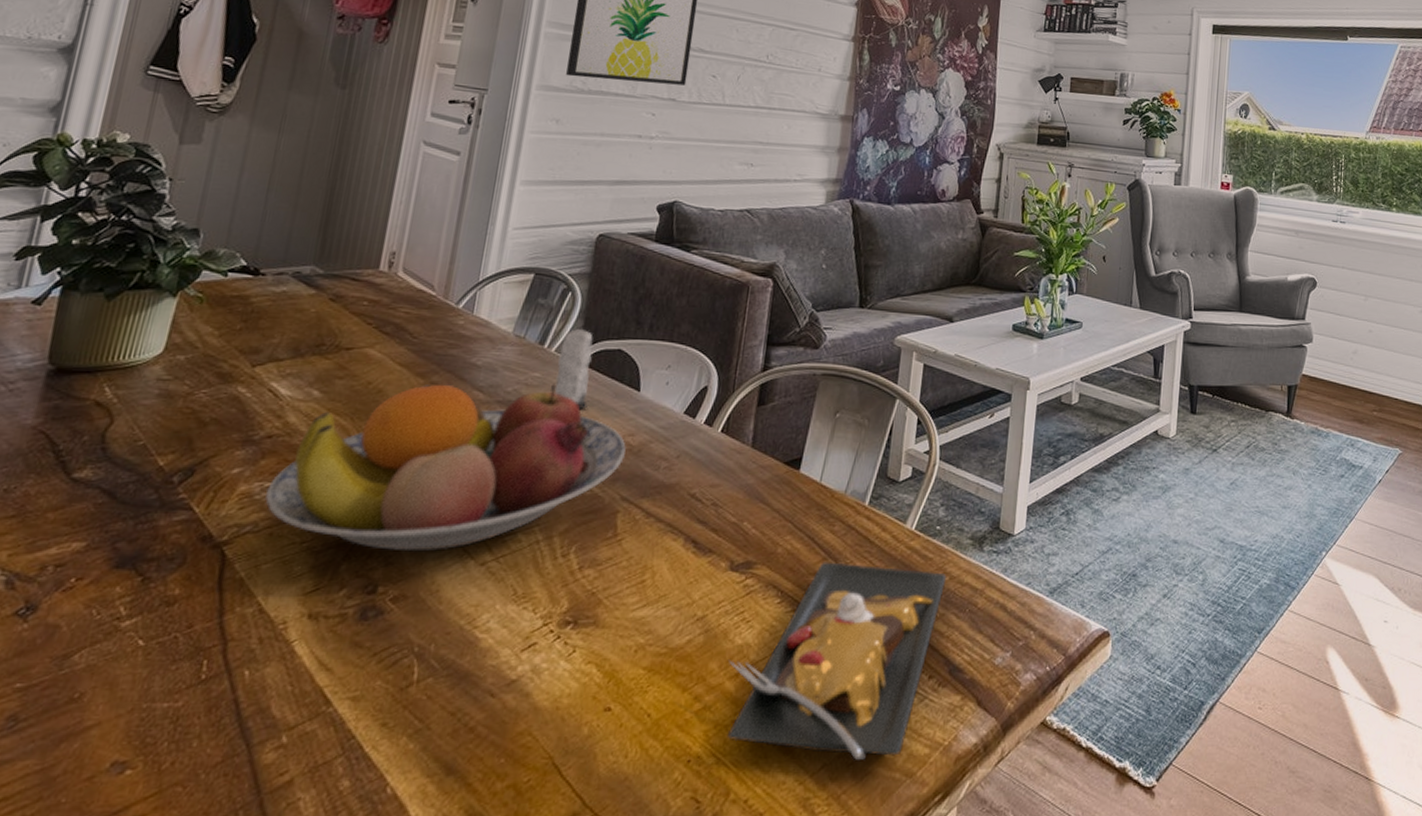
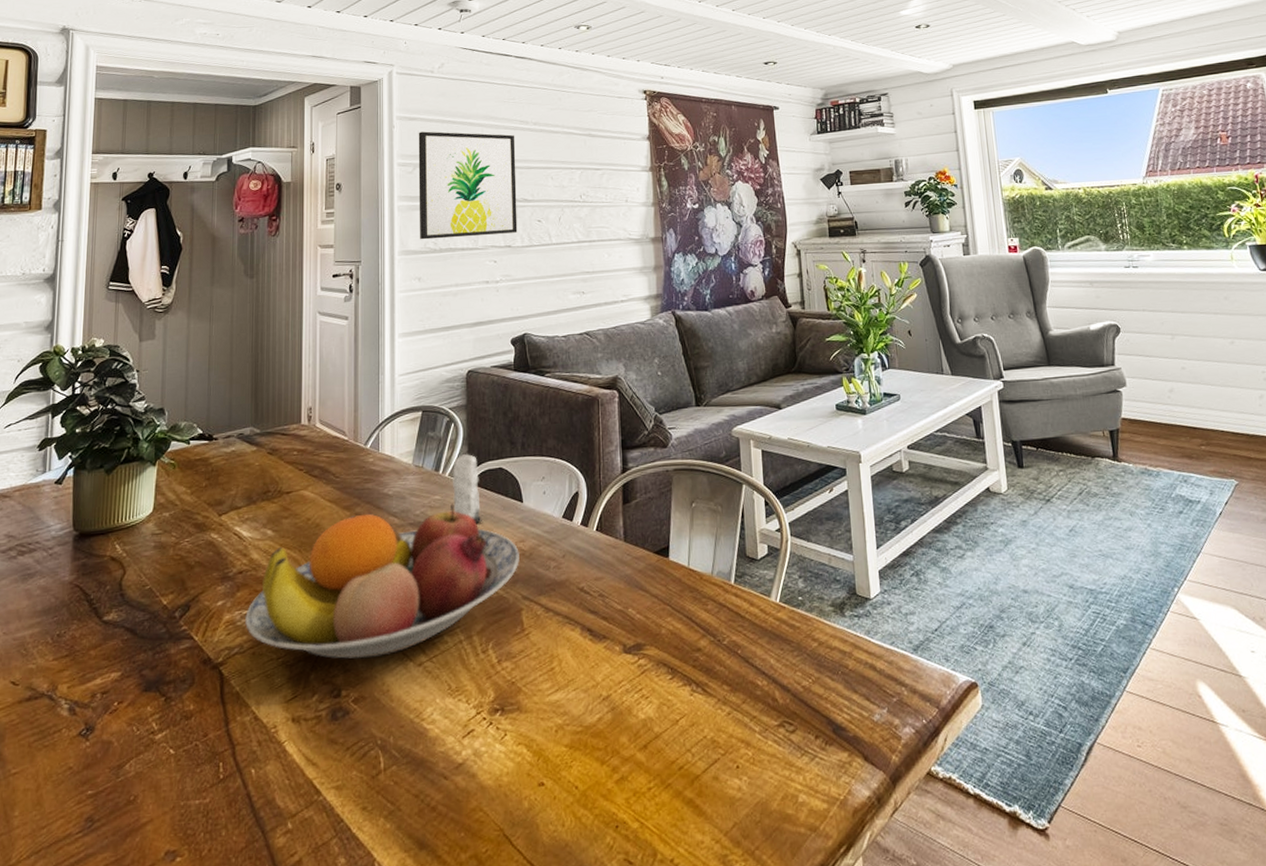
plate: present [727,562,947,761] -> none [636,638,816,819]

